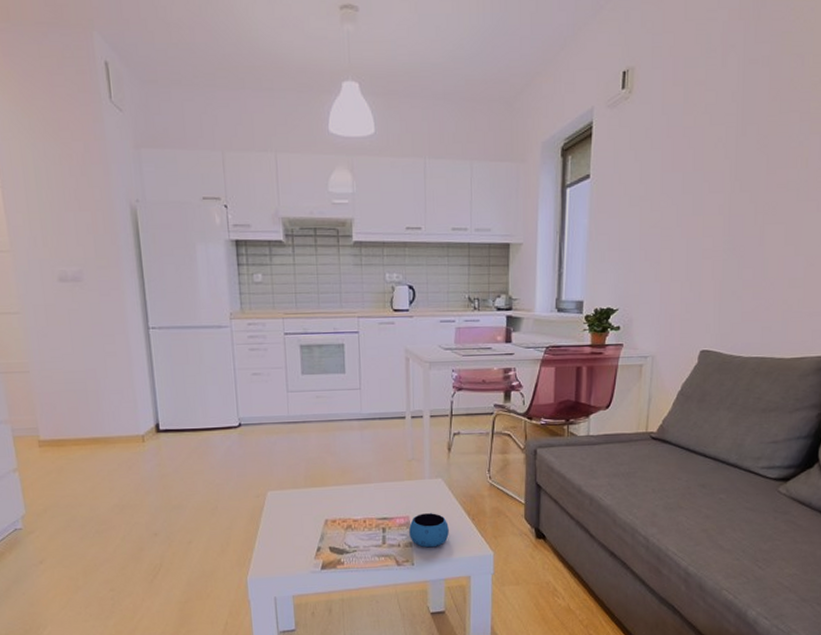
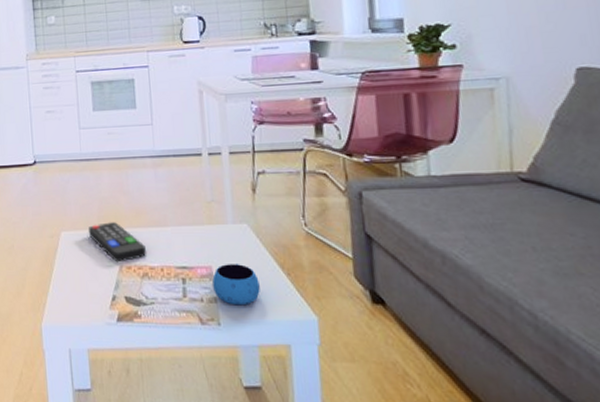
remote control: none [295,481,350,517] -> present [89,222,146,263]

